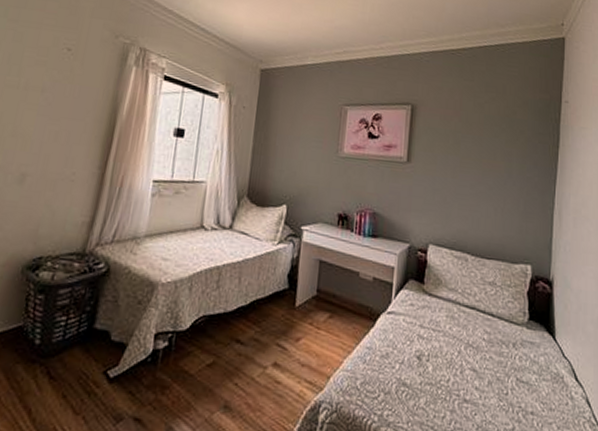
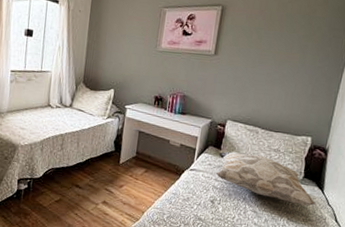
decorative pillow: none [421,286,548,359] -> present [216,151,316,206]

